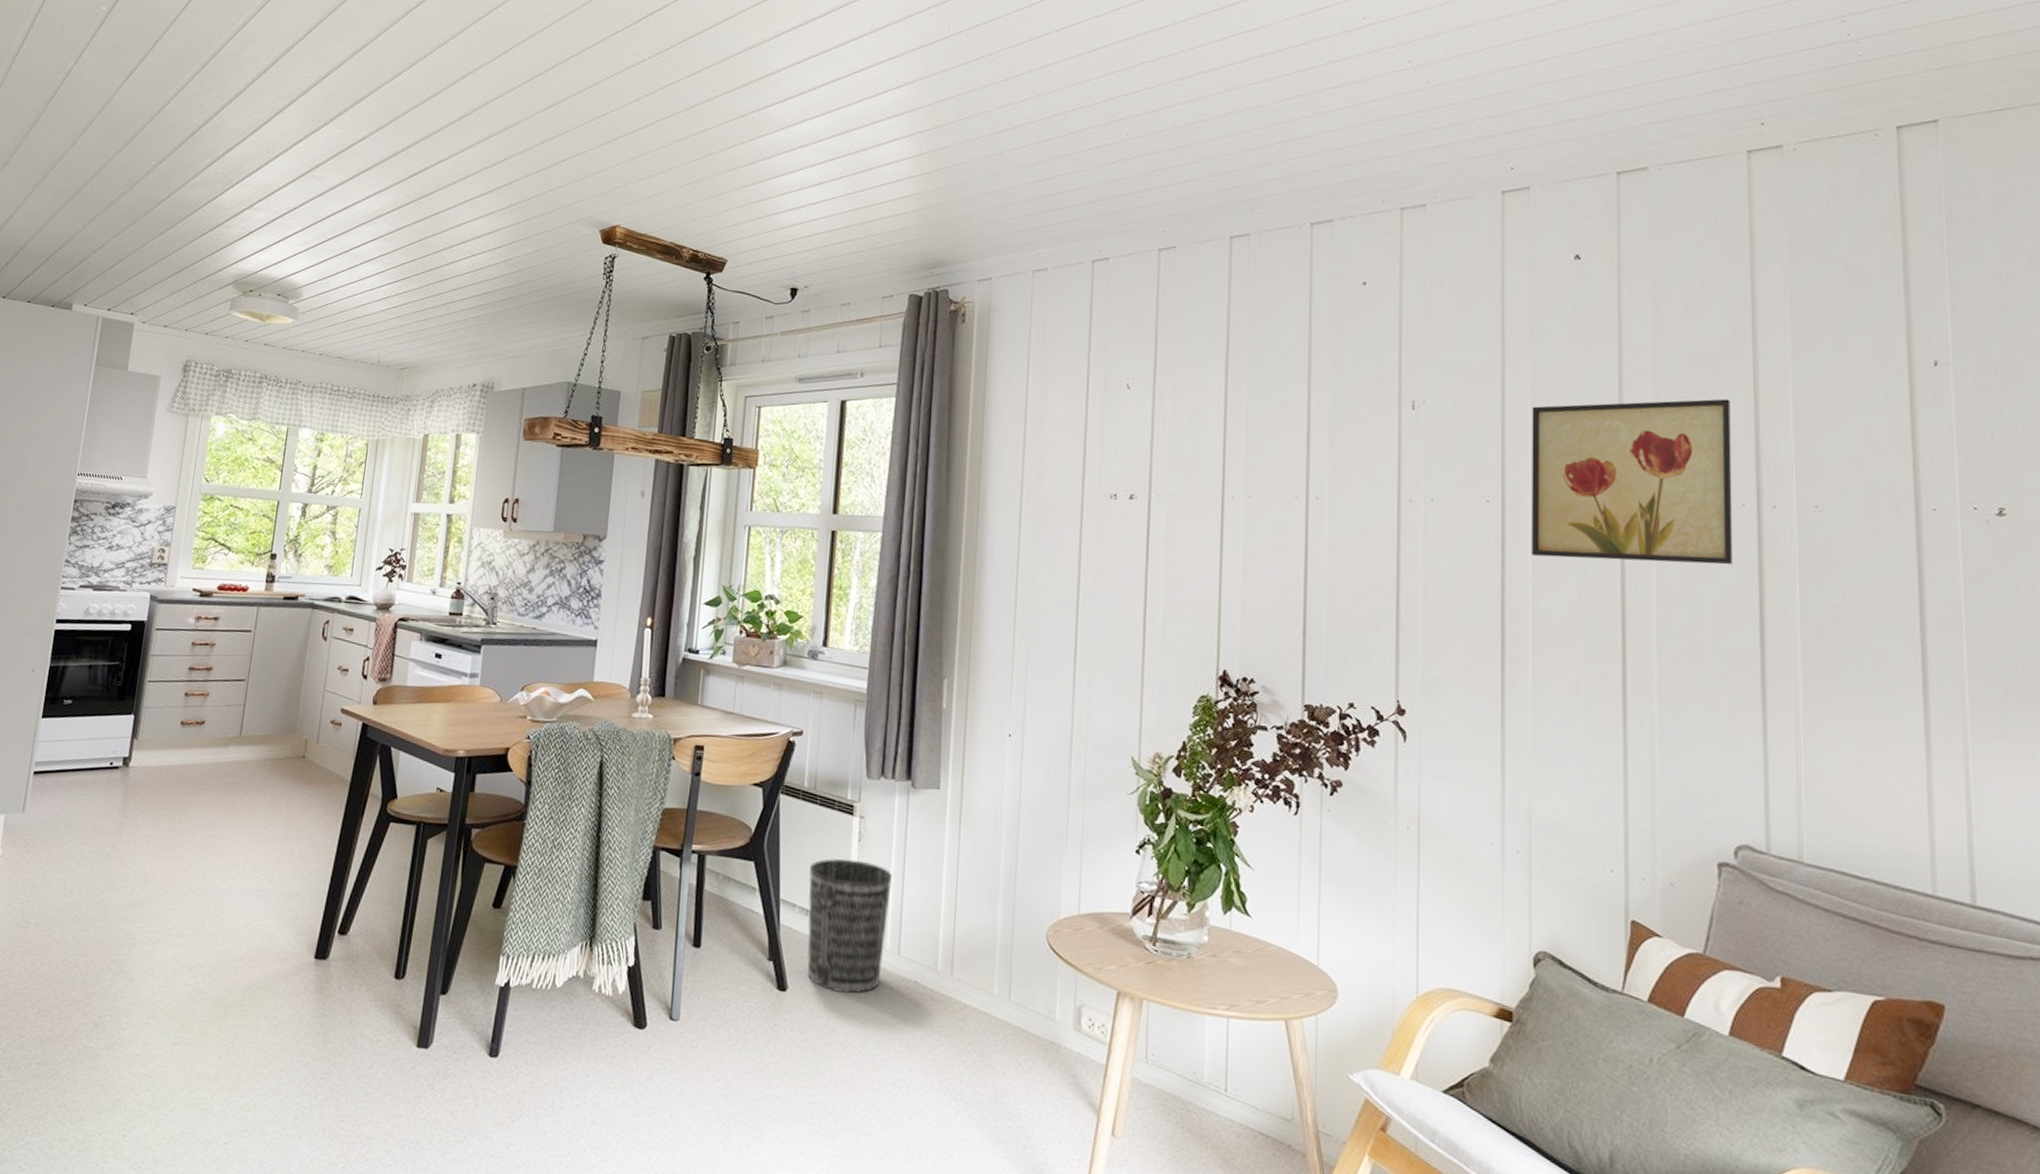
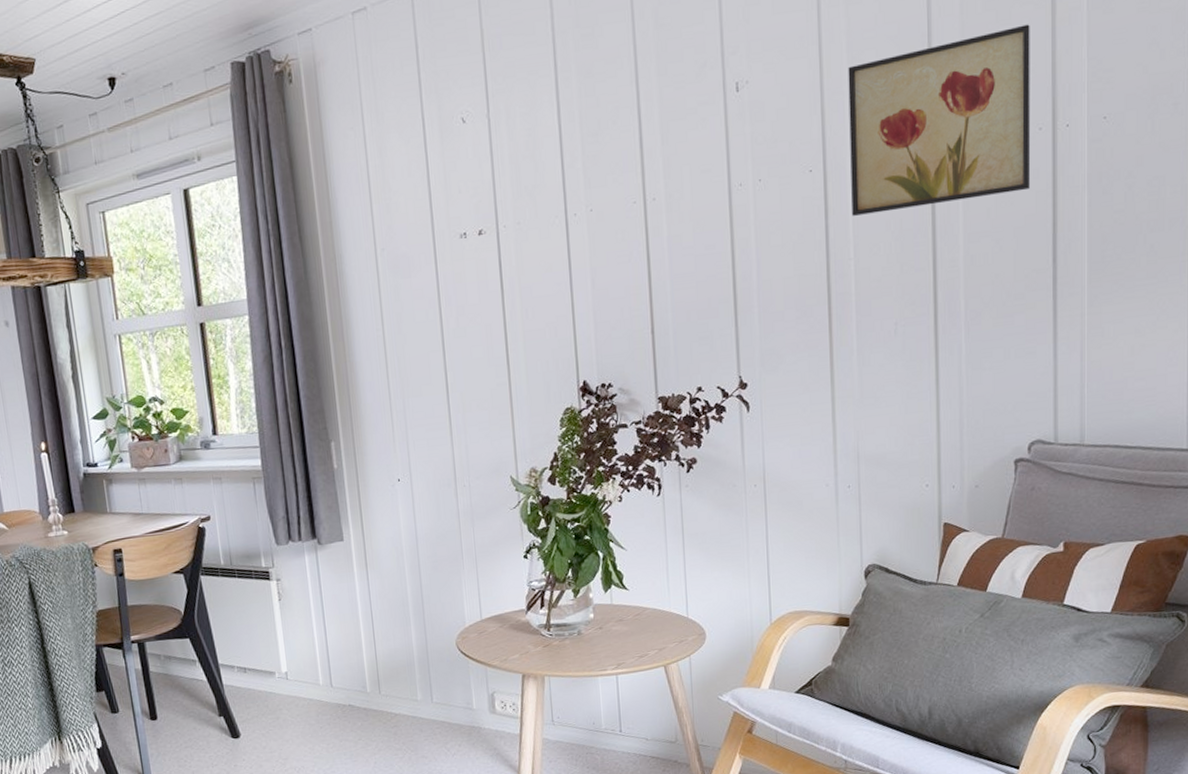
wastebasket: present [807,858,892,994] -> none [240,616,319,729]

